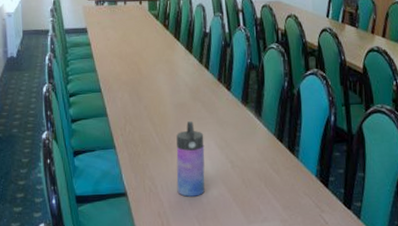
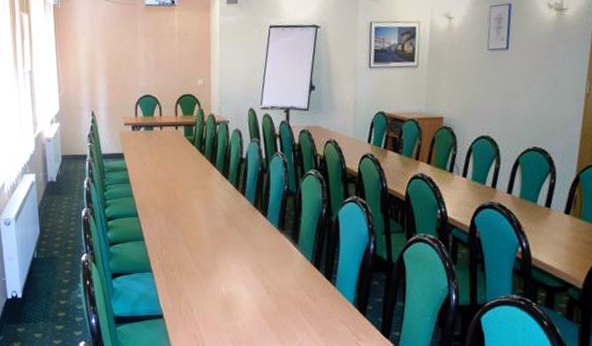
water bottle: present [176,120,205,197] -> none [212,246,241,321]

